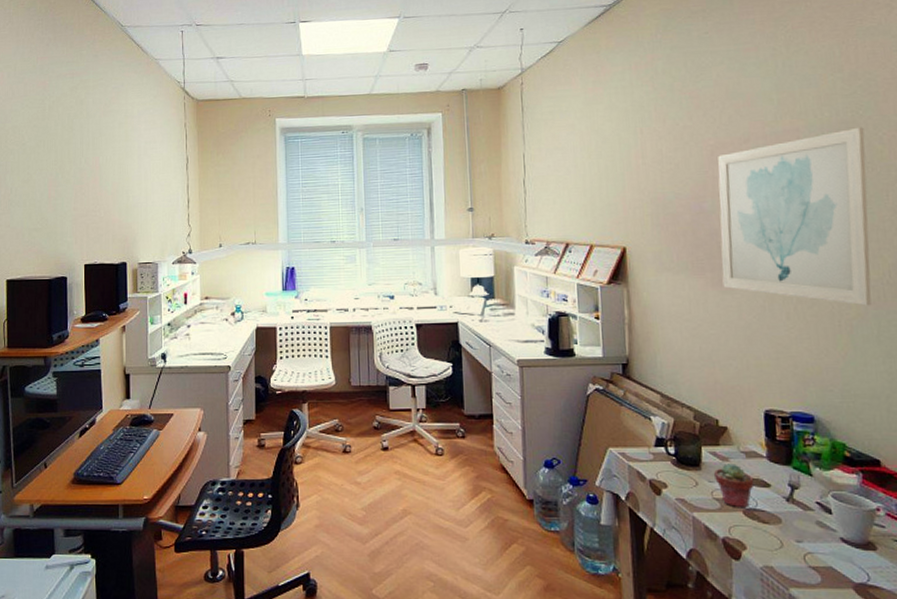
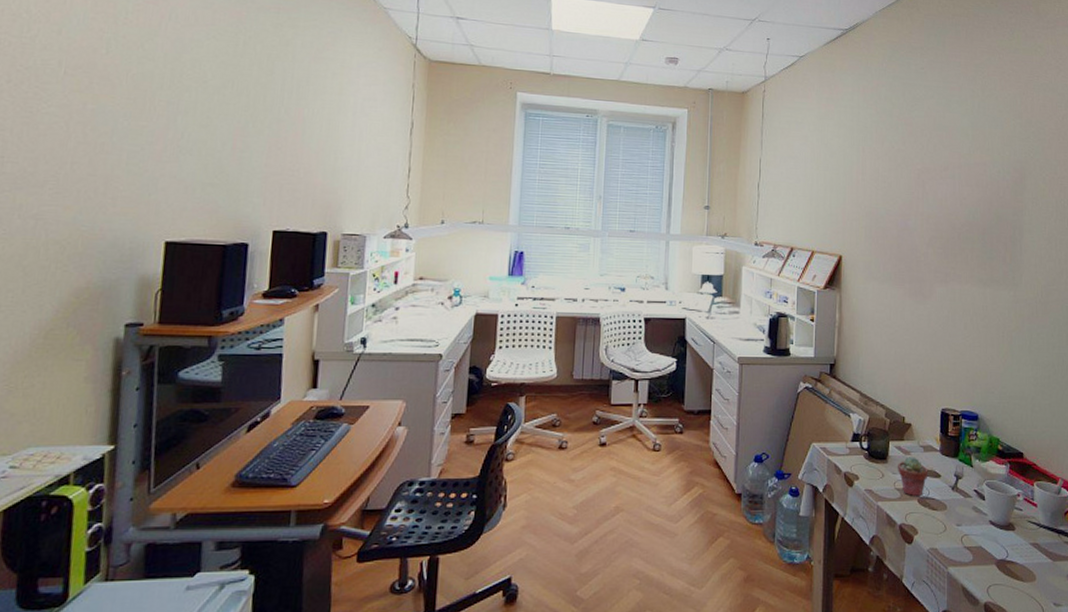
wall art: present [718,127,872,306] -> none [918,167,1033,321]

